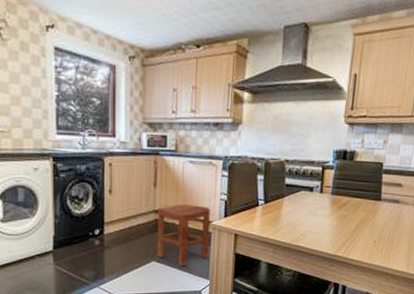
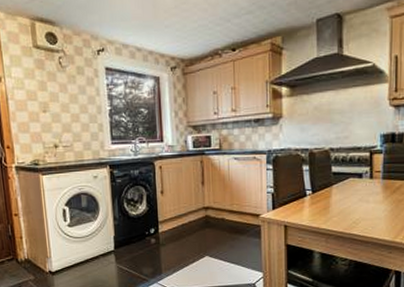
stool: present [157,203,210,266] -> none [206,199,260,260]

